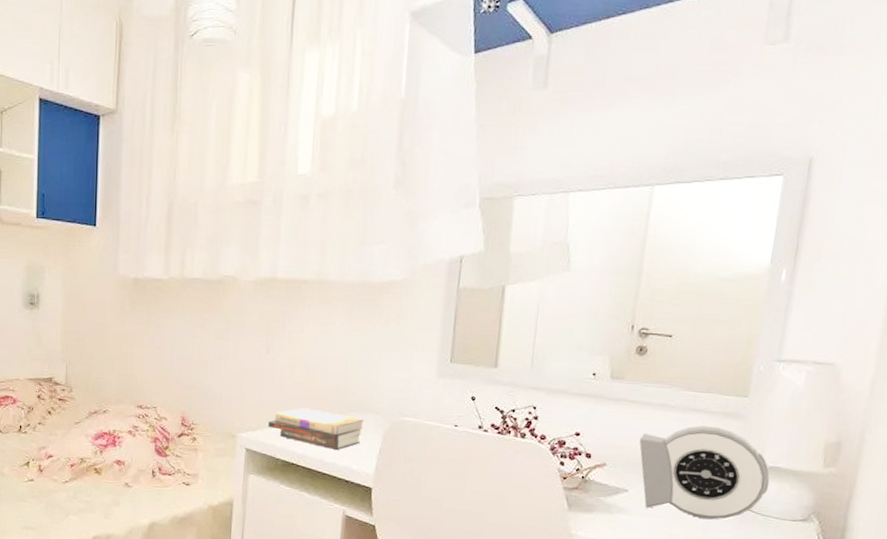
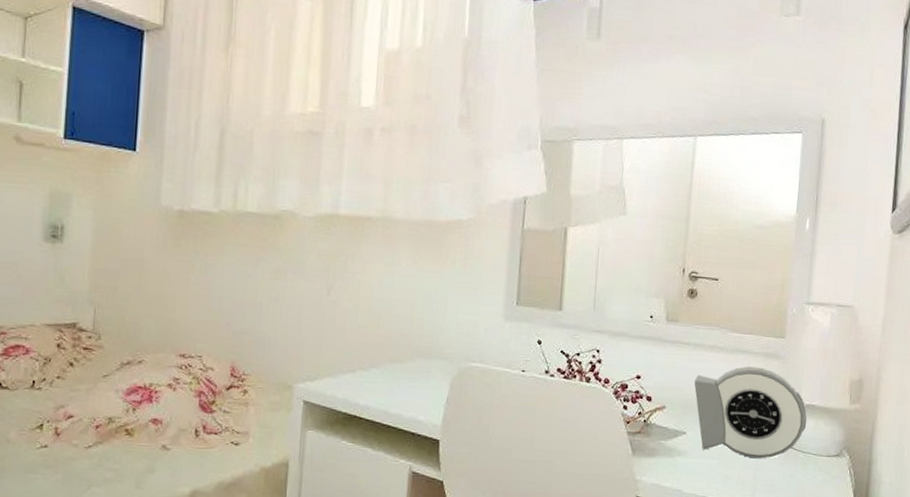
books: present [268,408,364,450] -> none [328,354,430,399]

